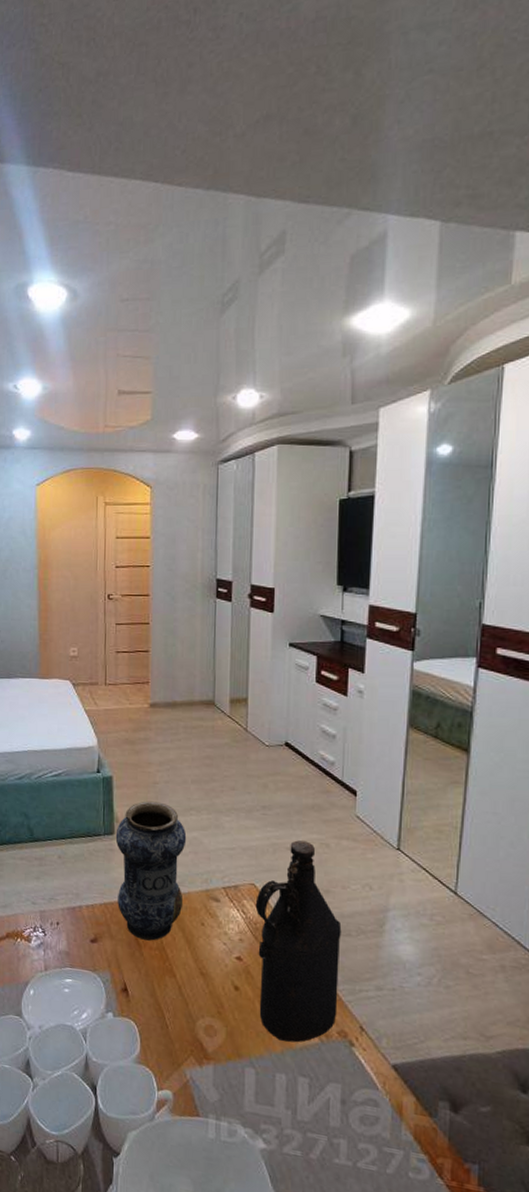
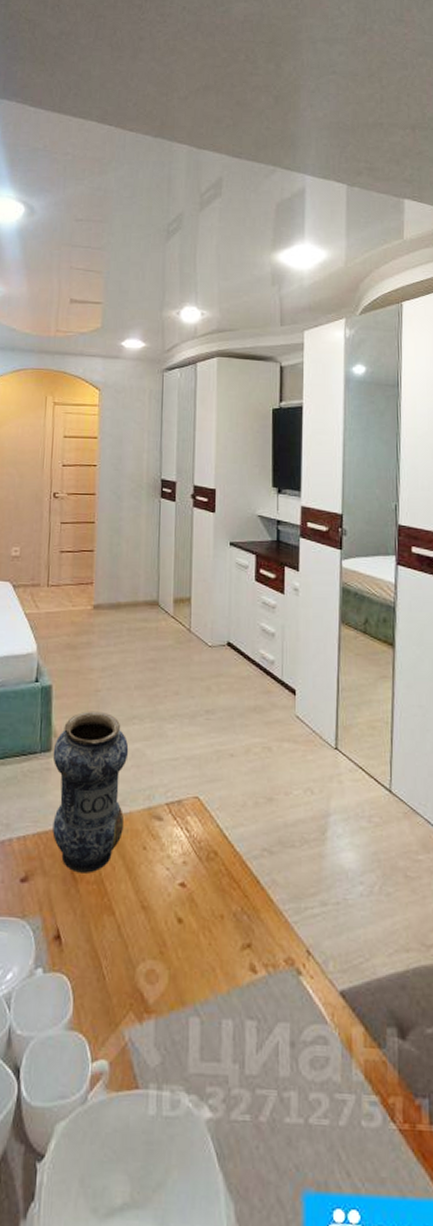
bottle: present [255,840,342,1043] -> none [199,745,286,979]

